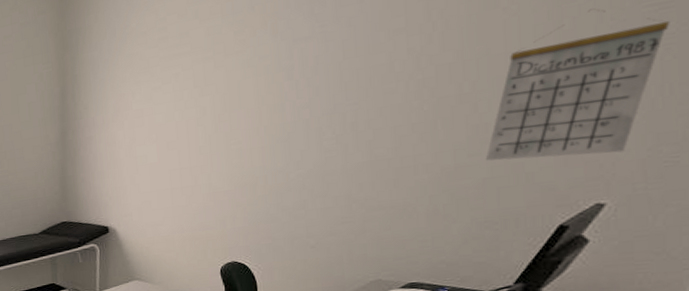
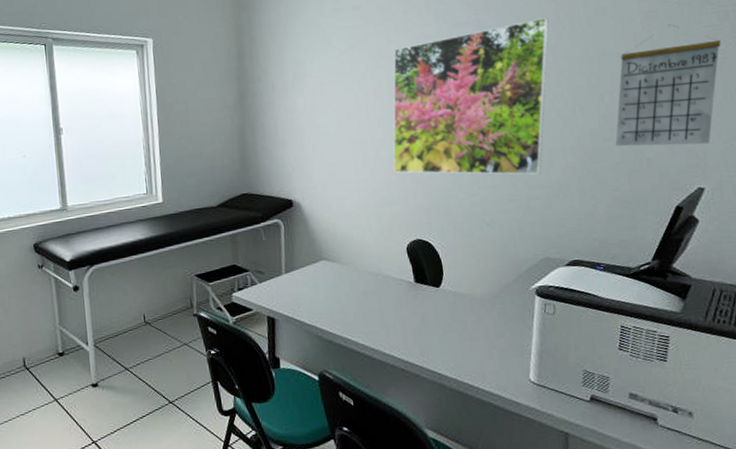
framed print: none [211,19,415,199] -> present [393,17,549,175]

